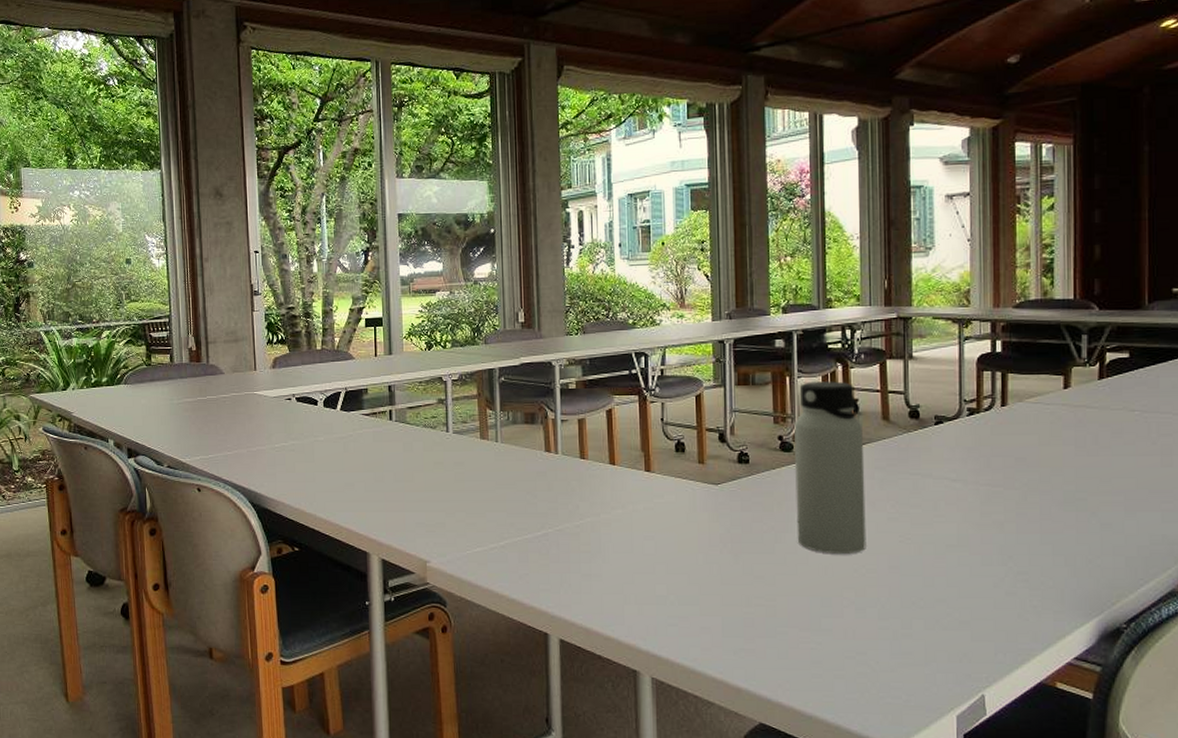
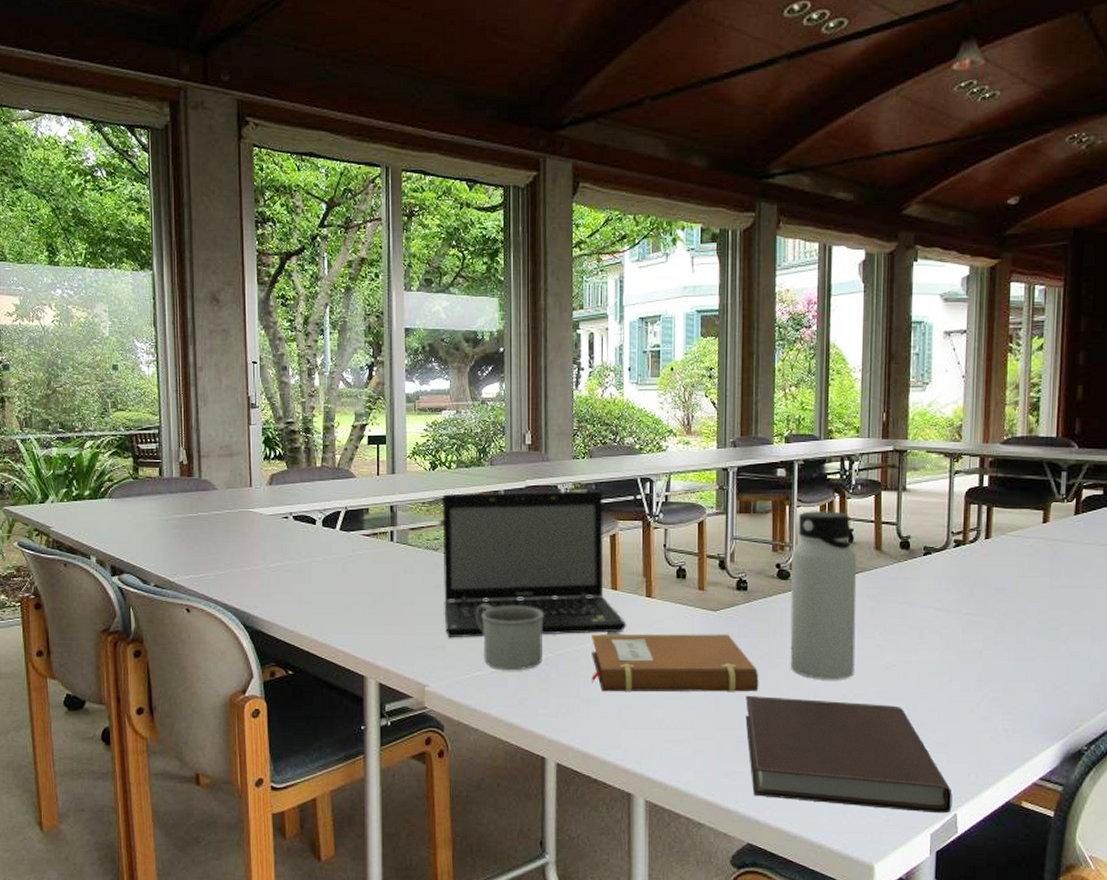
laptop: none [438,365,627,513] -> present [442,489,627,637]
mug: none [475,480,542,547] -> present [476,604,544,671]
notebook: none [591,508,766,568] -> present [591,634,759,692]
notebook: none [752,571,979,694] -> present [745,696,953,814]

